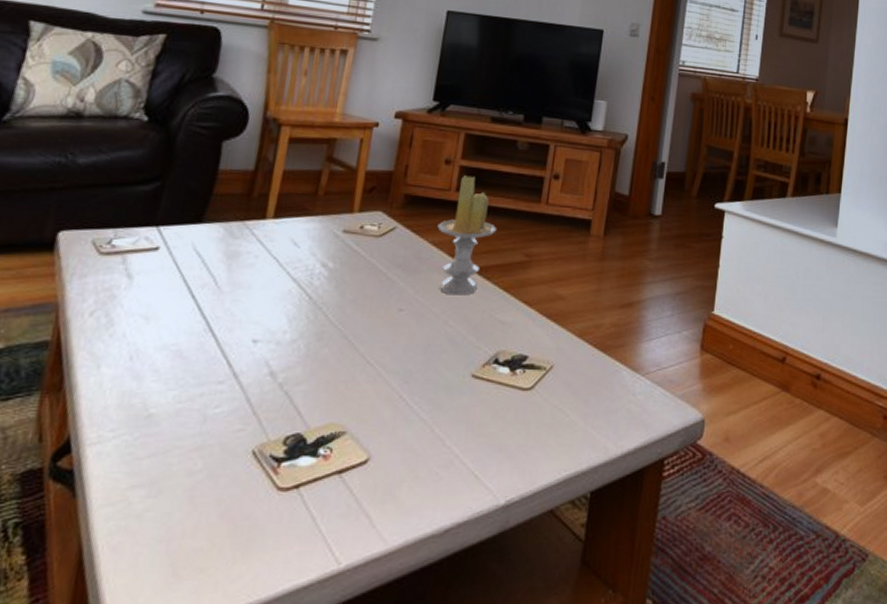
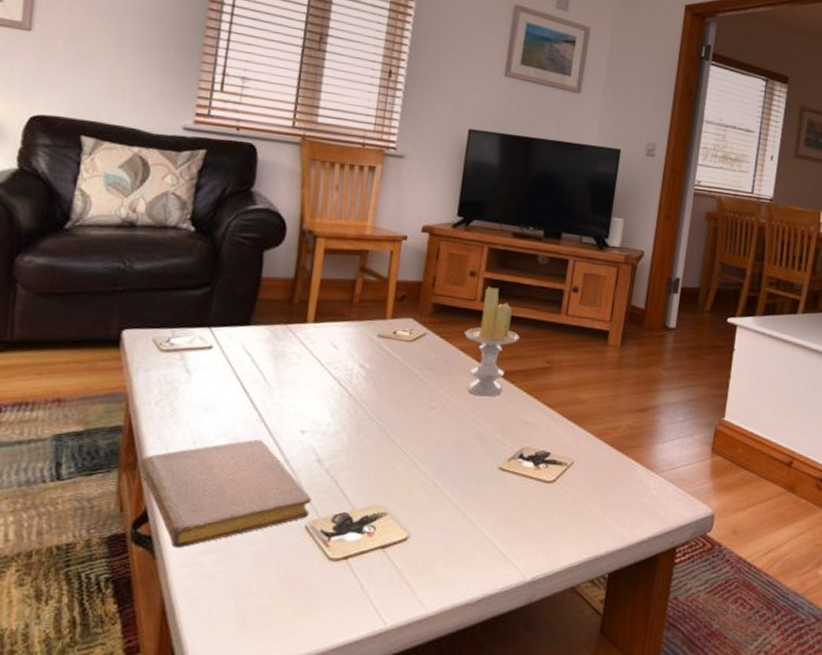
notebook: none [64,352,261,484] -> present [139,439,311,549]

